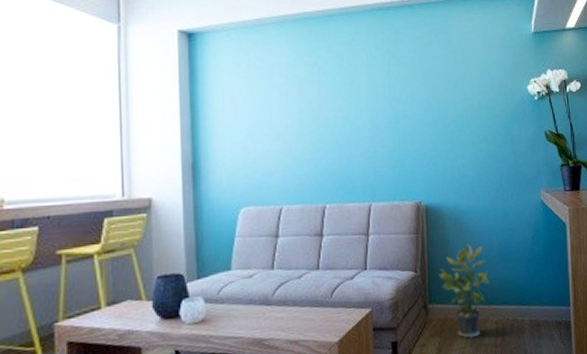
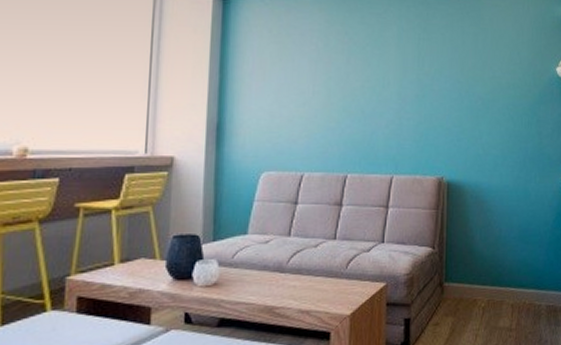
potted plant: present [439,243,489,339] -> none [457,223,508,320]

